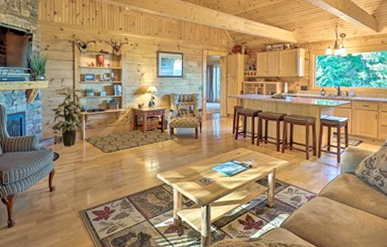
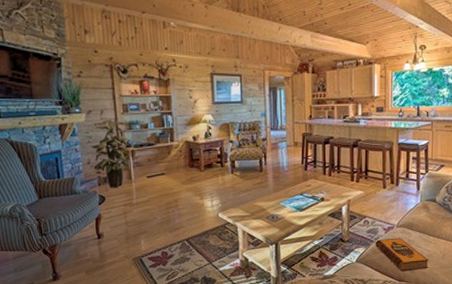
rug: present [84,129,177,153] -> none [132,163,239,193]
hardback book: none [298,206,349,239] -> present [375,237,429,272]

